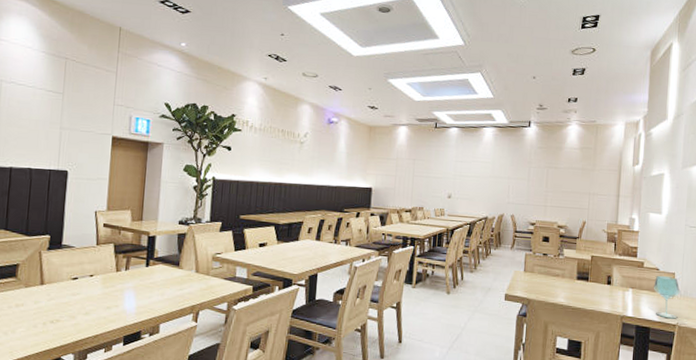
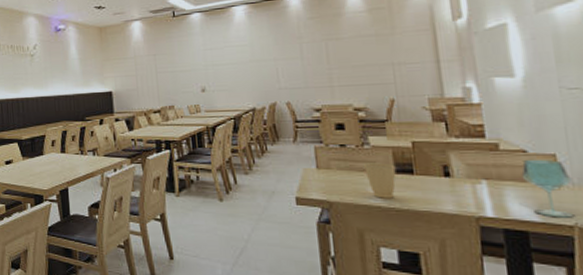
cup: none [556,270,578,299] -> present [363,163,396,198]

